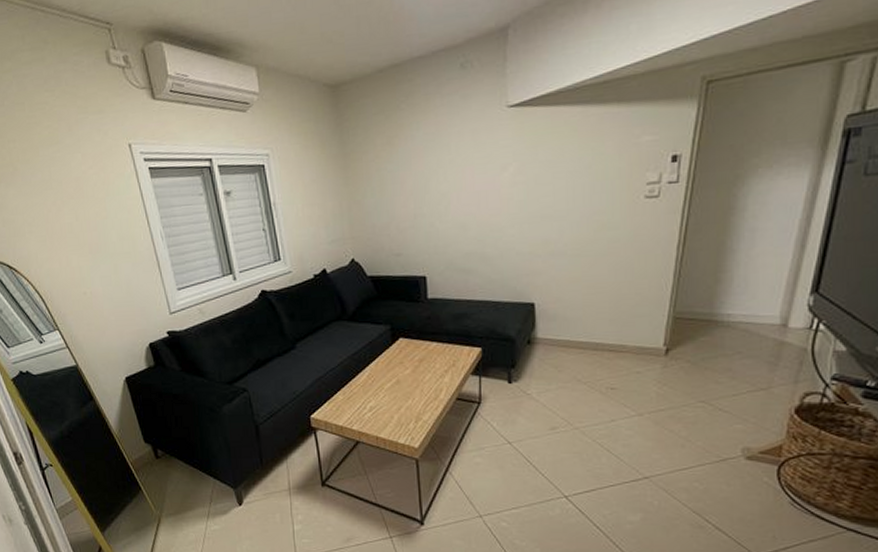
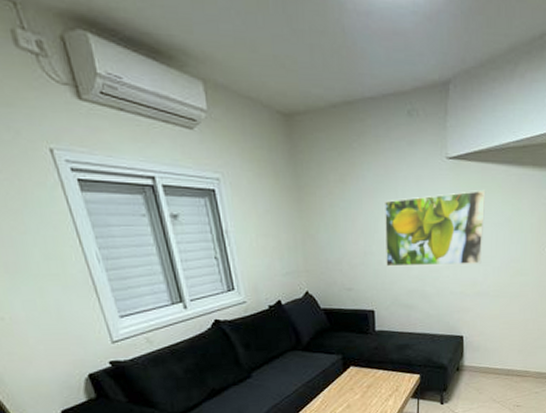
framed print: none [436,135,558,229] -> present [385,189,486,267]

